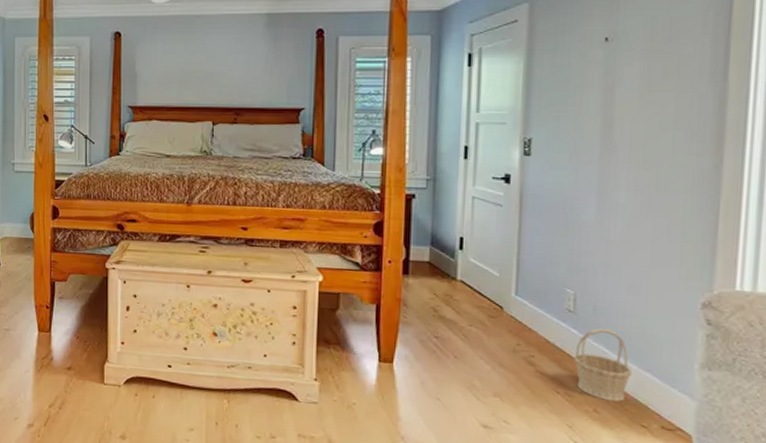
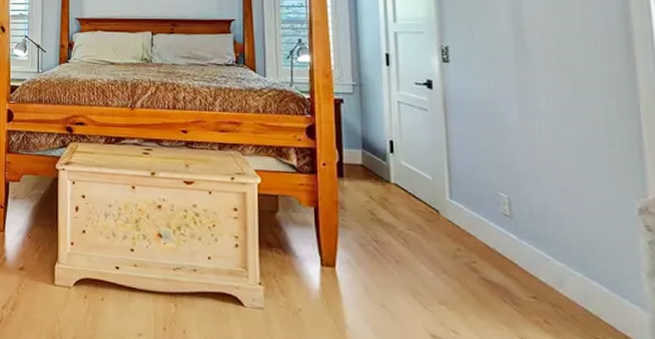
basket: present [573,328,633,402] -> none [516,233,579,312]

